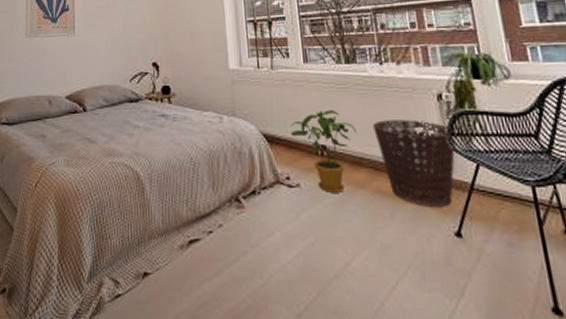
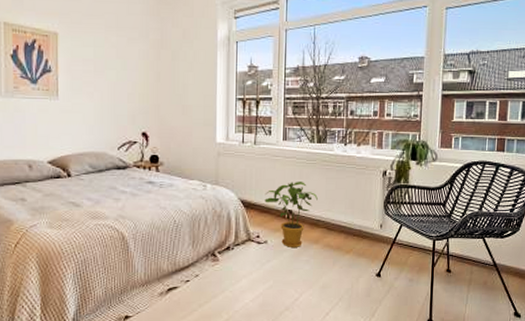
basket: present [373,119,455,207] -> none [331,191,388,256]

